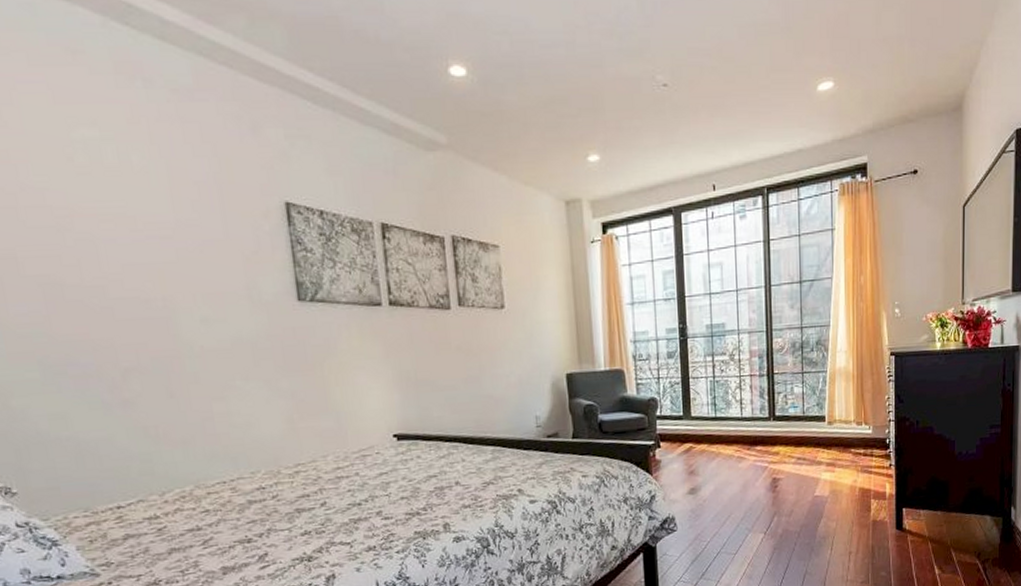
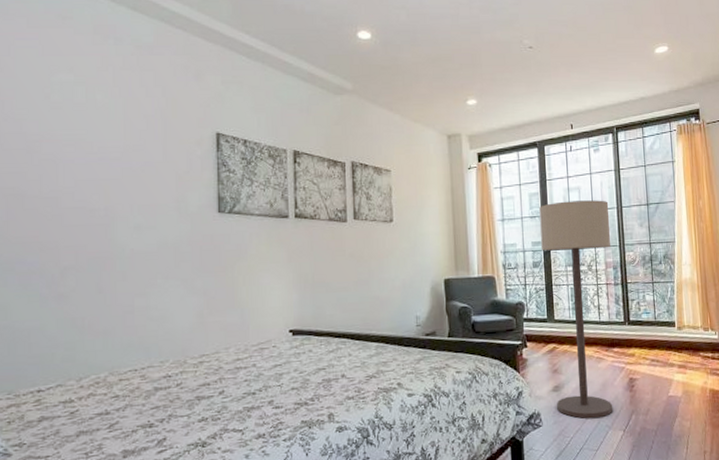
floor lamp: none [675,277,757,522] -> present [539,200,613,419]

